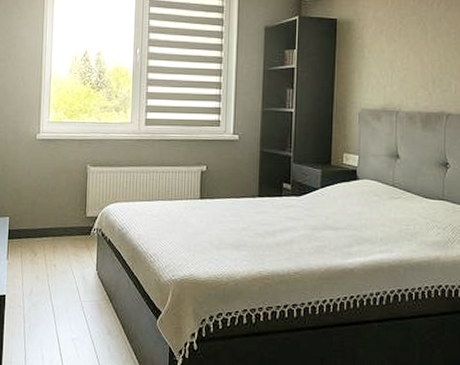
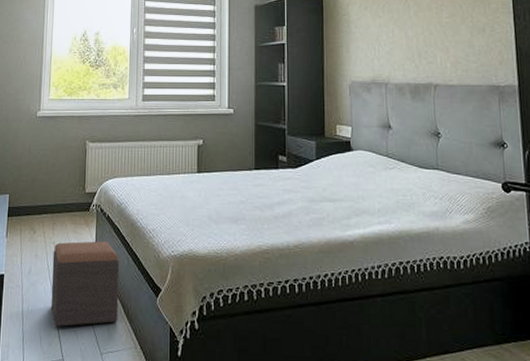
footstool: none [52,264,121,345] -> present [50,241,120,327]

